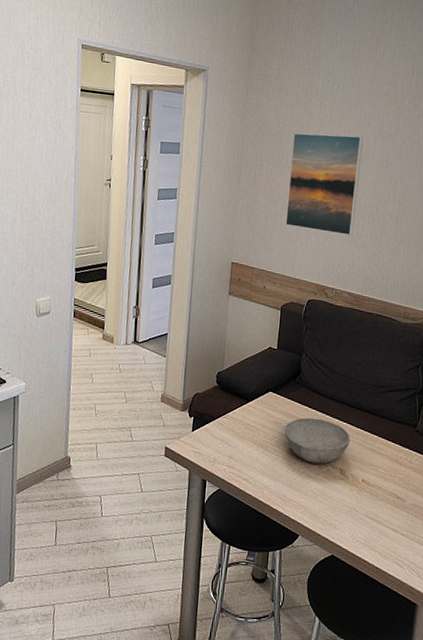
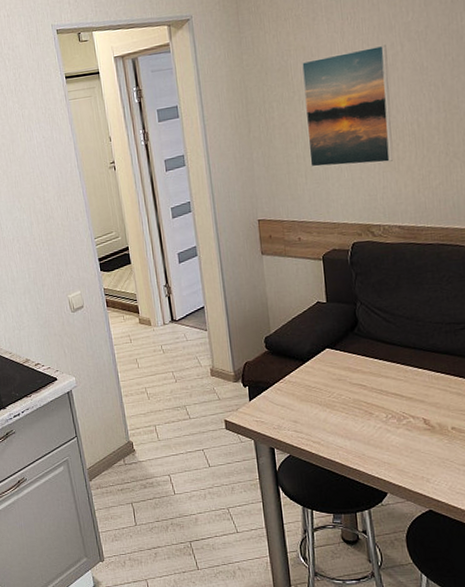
bowl: present [284,417,350,464] -> none [351,369,430,417]

